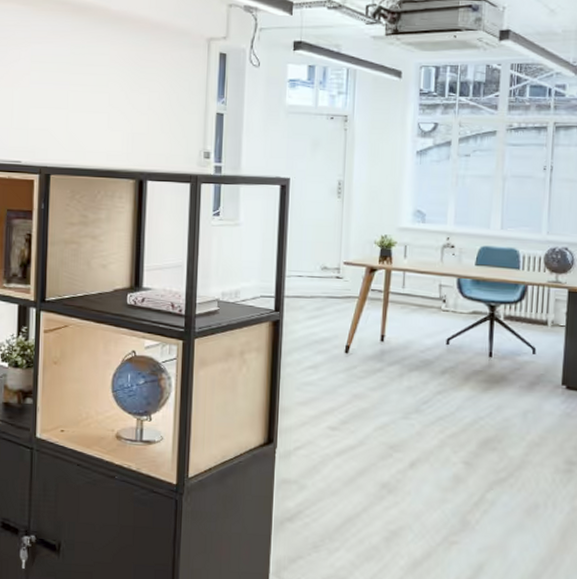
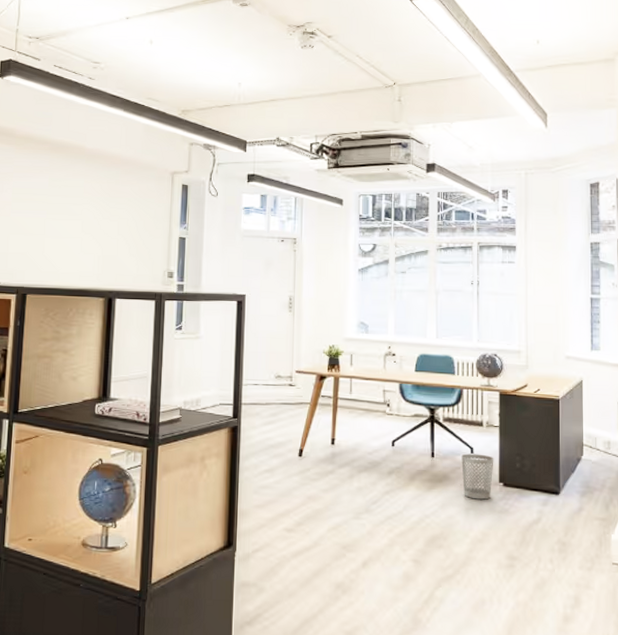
wastebasket: none [521,354,558,403] -> present [461,453,494,500]

